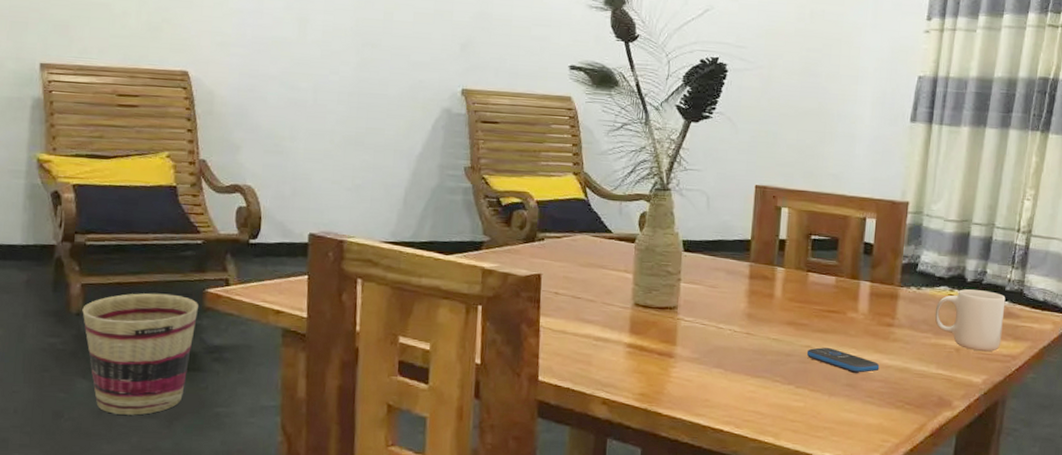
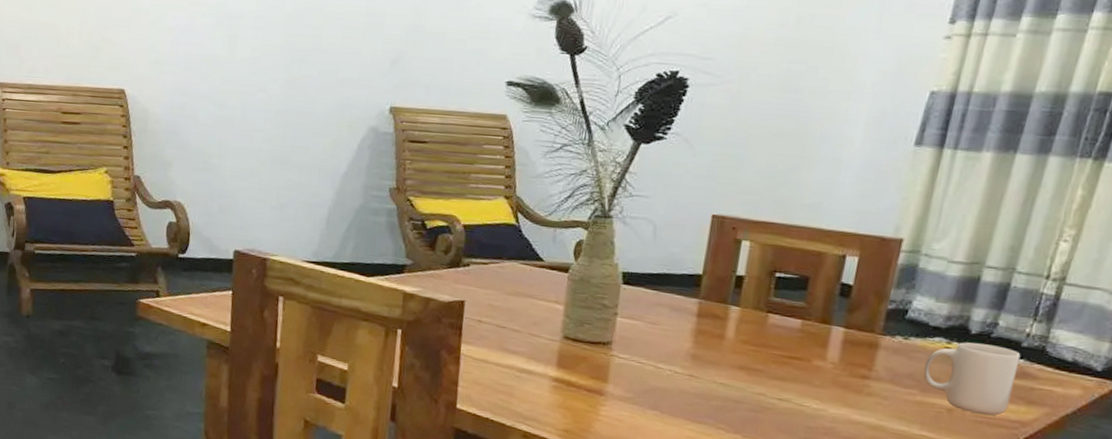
basket: present [82,293,198,415] -> none [31,300,132,412]
mobile phone: present [806,347,880,374] -> none [759,396,848,429]

